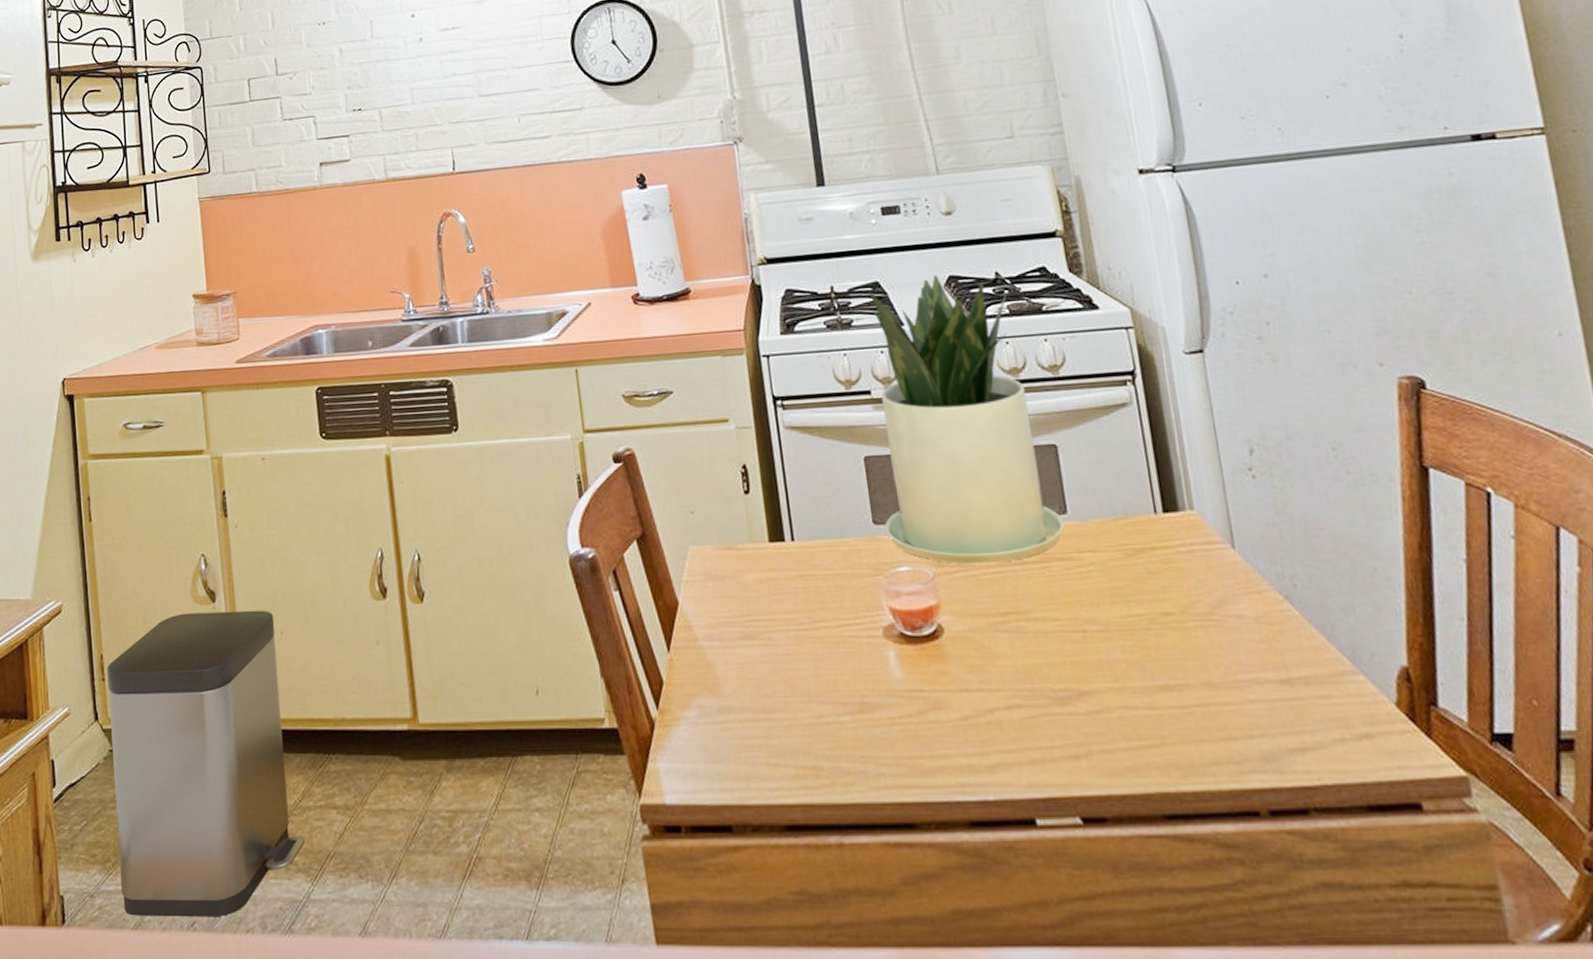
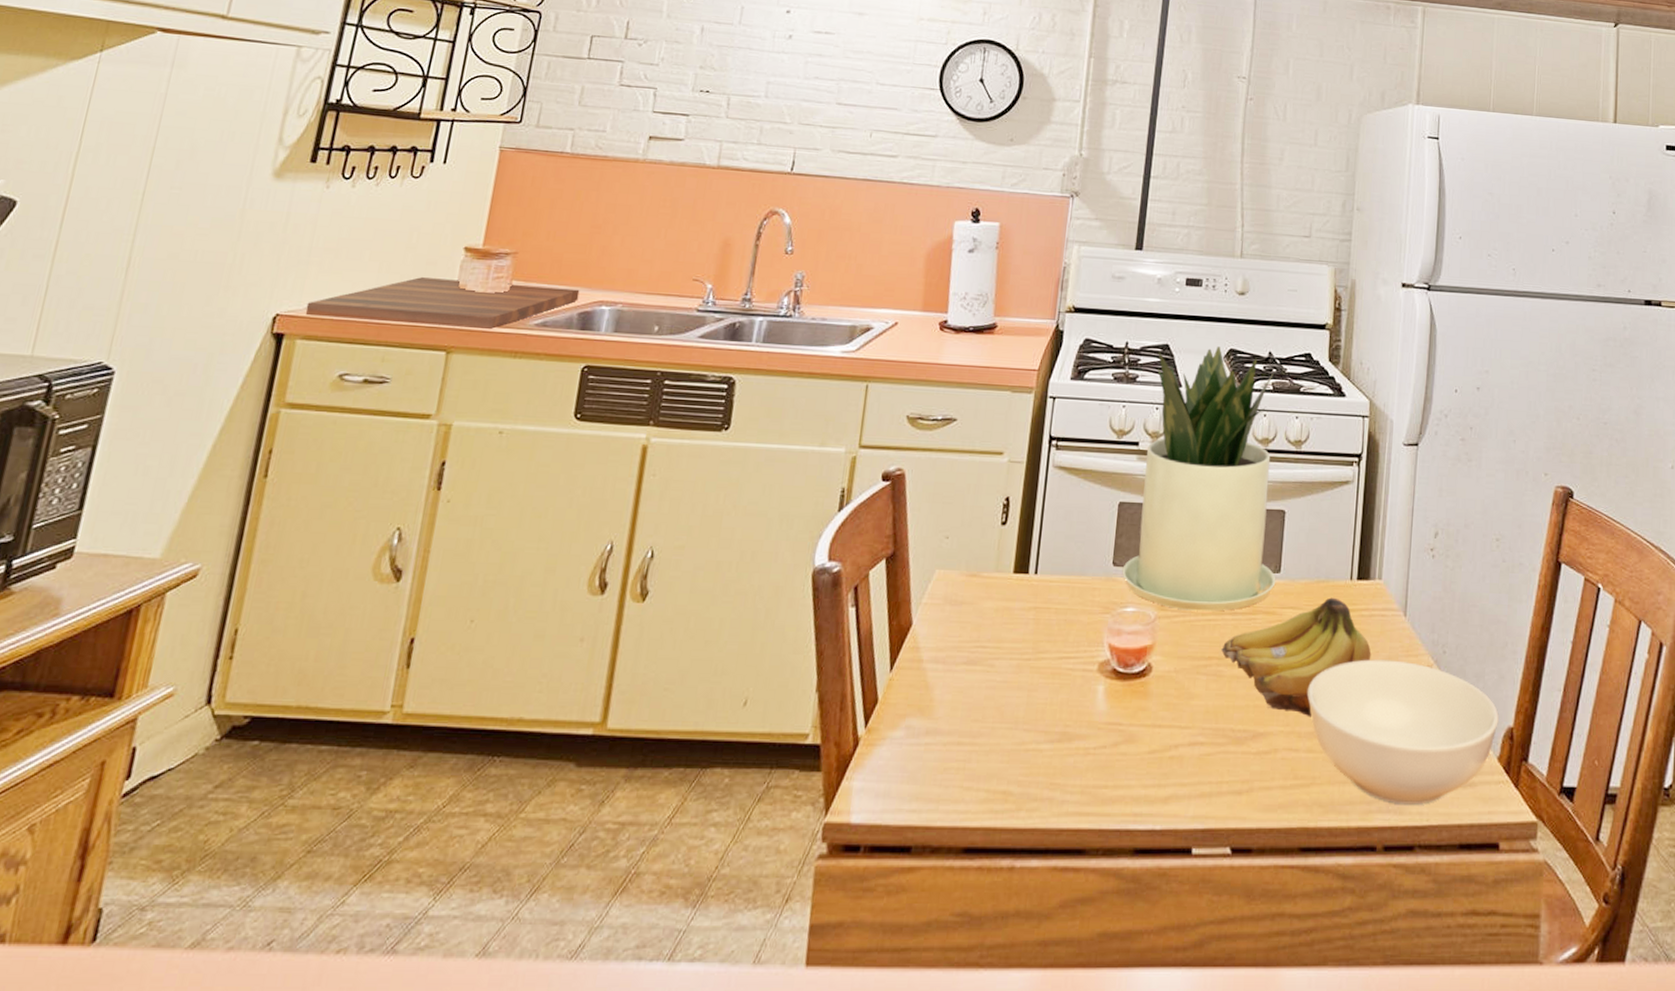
cutting board: none [84,317,297,376] -> present [305,277,580,330]
pedal bin: present [107,610,306,916] -> none [182,591,467,934]
fruit: none [1016,535,1202,671] -> present [1220,597,1372,717]
bowl: none [1131,599,1387,763] -> present [1307,659,1499,805]

